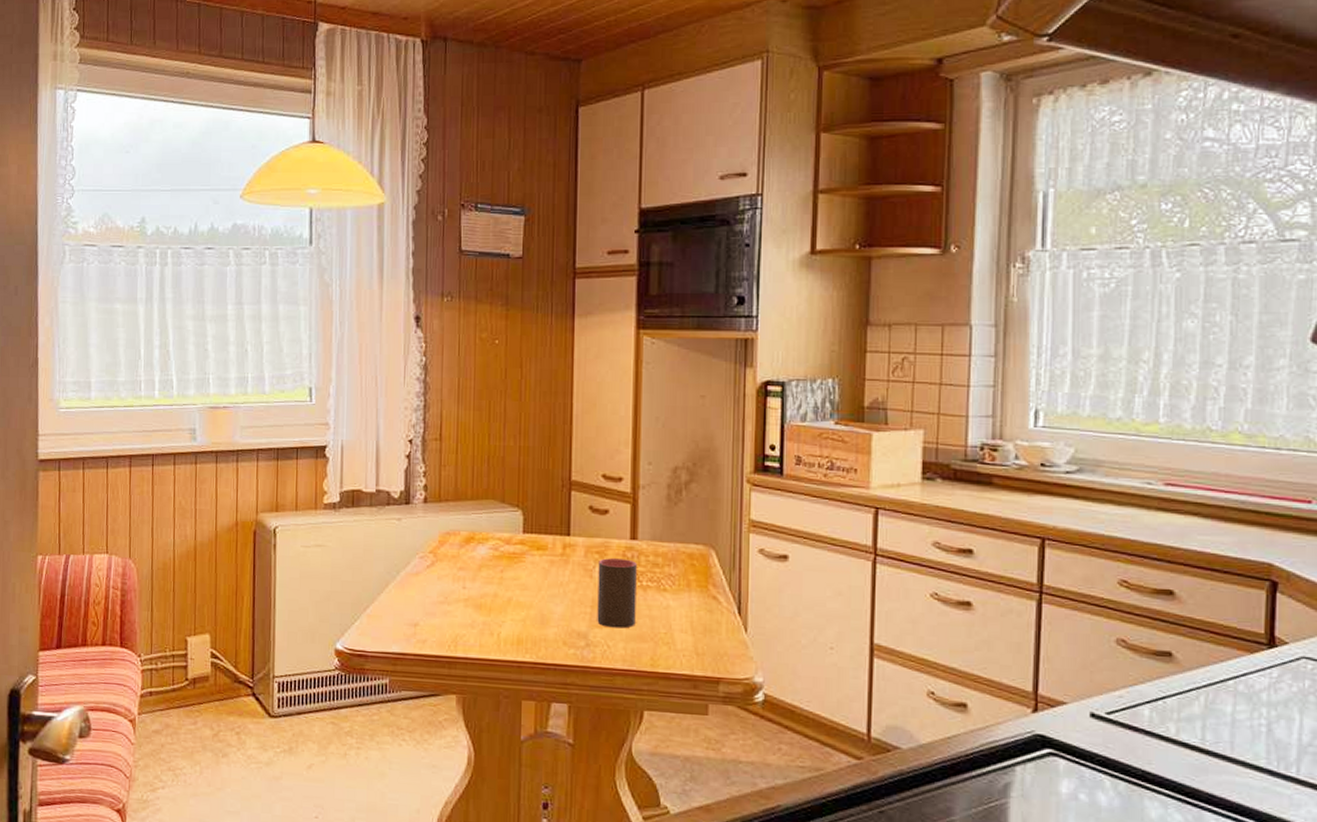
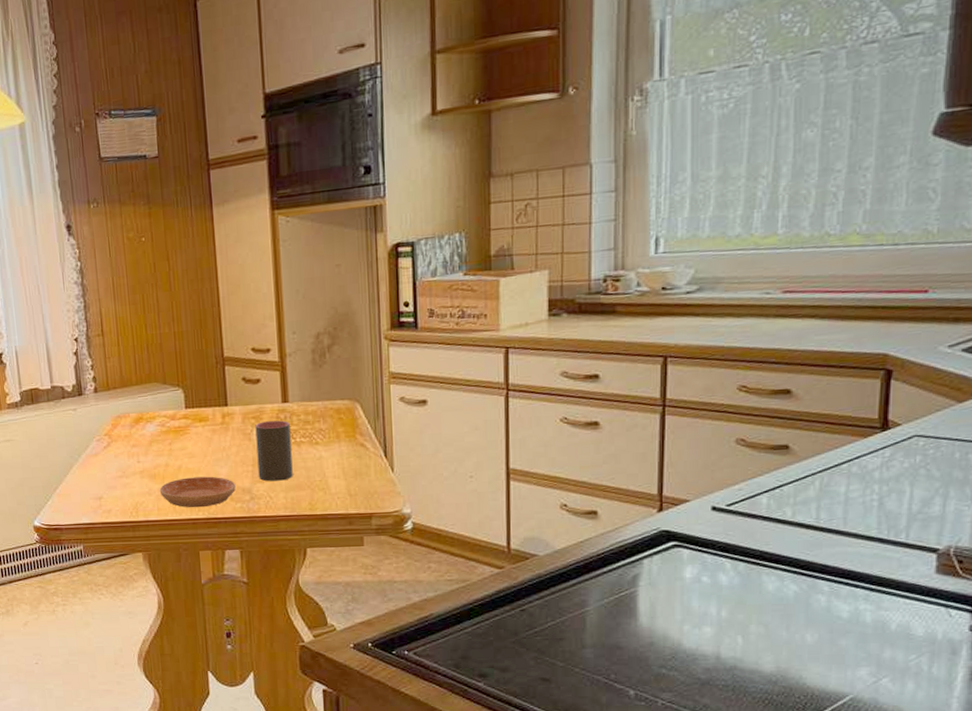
saucer: none [484,612,570,650] -> present [159,476,236,508]

